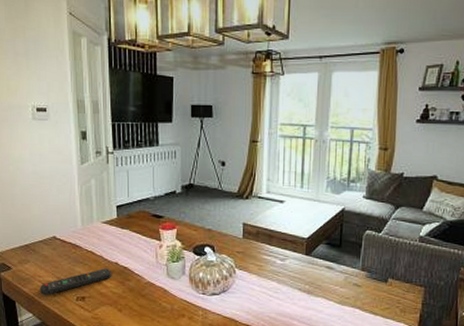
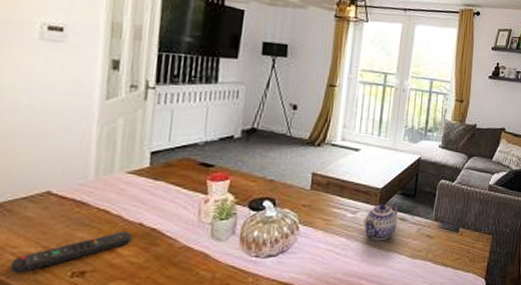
teapot: none [292,251,325,287] -> present [363,203,399,241]

